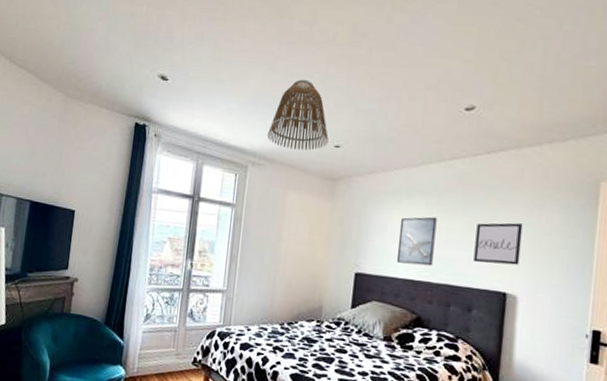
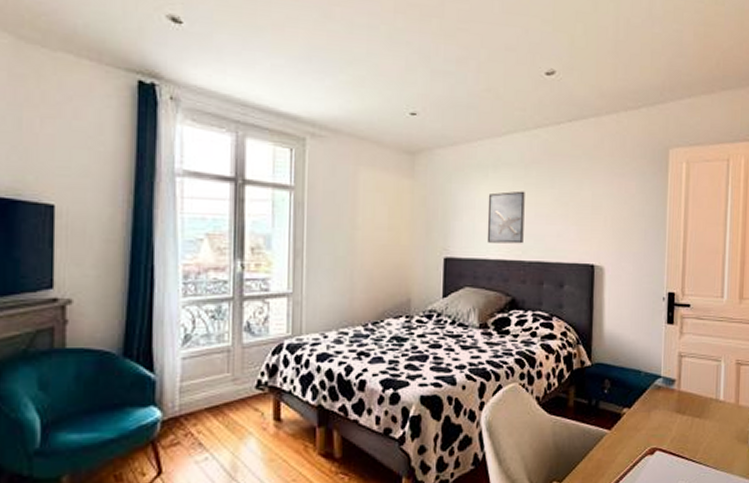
lamp shade: present [266,79,329,151] -> none [326,31,402,119]
wall art: present [473,222,523,266] -> none [562,193,605,237]

